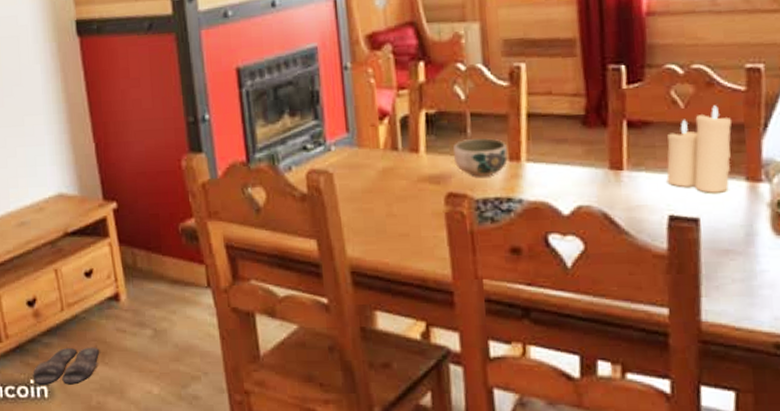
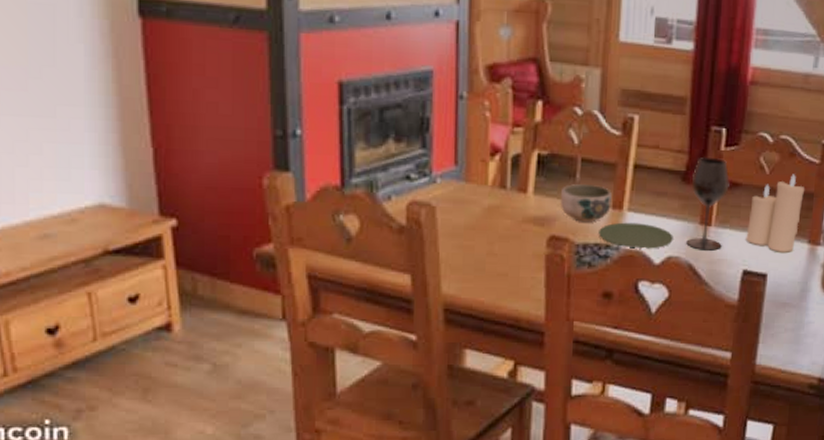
slippers: present [32,347,99,386] -> none [49,382,140,427]
plate: none [498,173,581,200] -> present [599,222,673,249]
wineglass: none [593,97,639,198] -> present [686,156,730,252]

